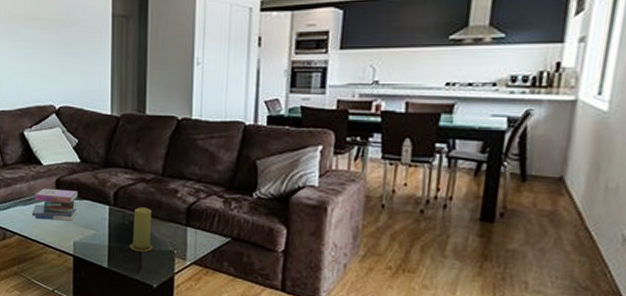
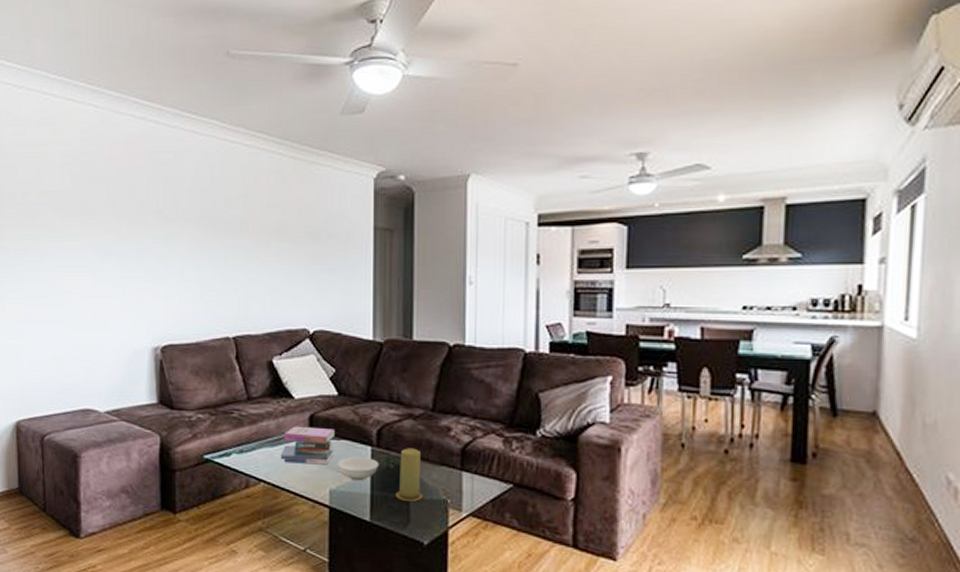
bowl: none [80,214,116,234] -> present [337,456,380,481]

